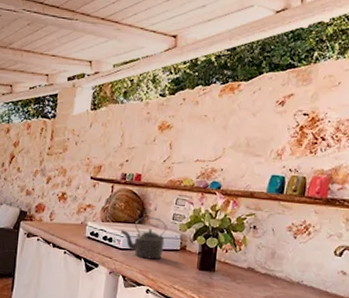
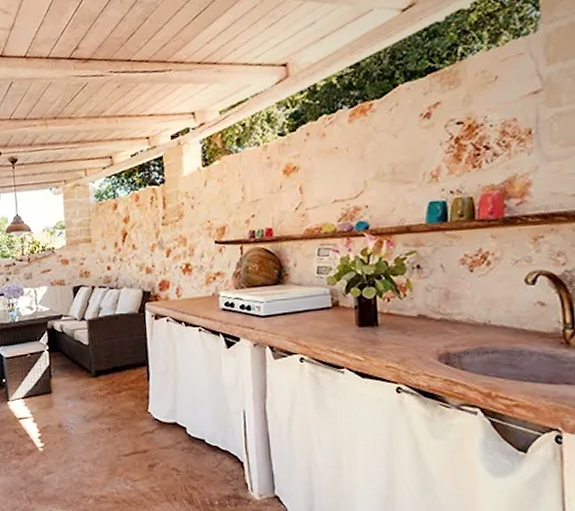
kettle: present [120,216,167,260] -> none [258,274,313,323]

